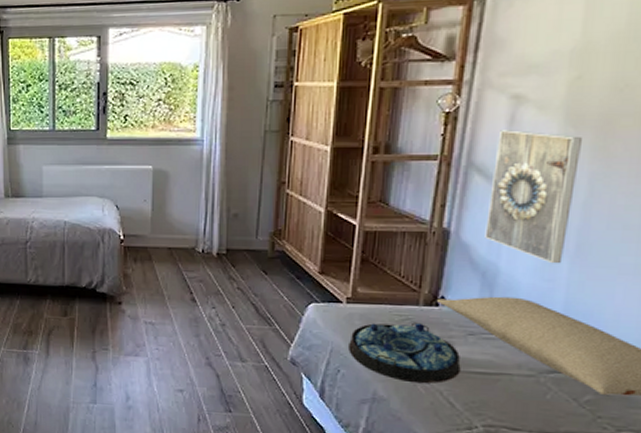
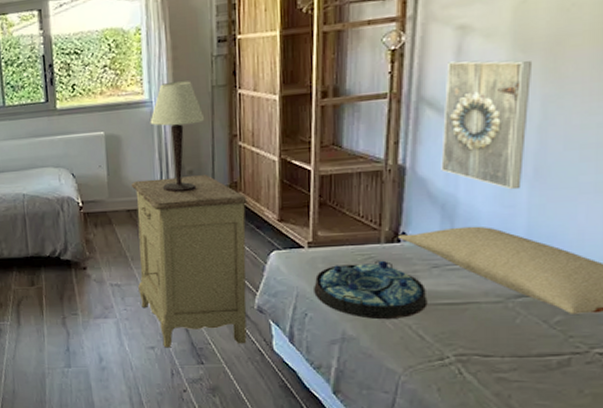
nightstand: none [173,218,290,395] -> present [130,175,248,348]
table lamp: none [199,123,255,235] -> present [150,81,205,193]

